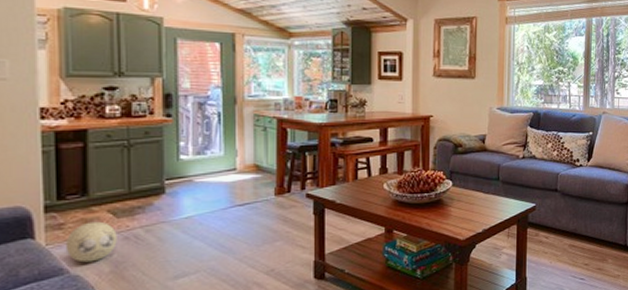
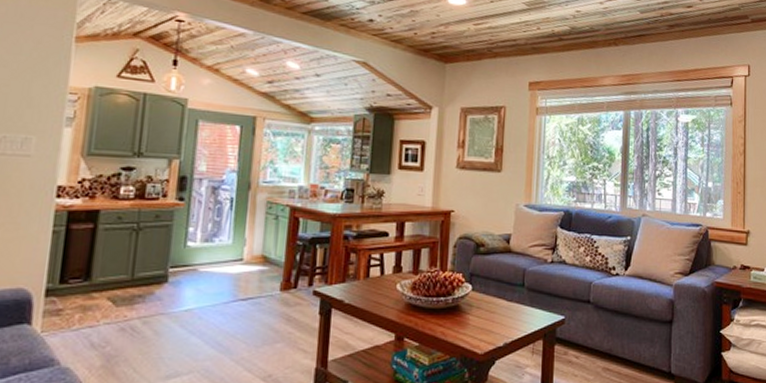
ball: present [65,221,117,263] -> none [59,309,114,354]

